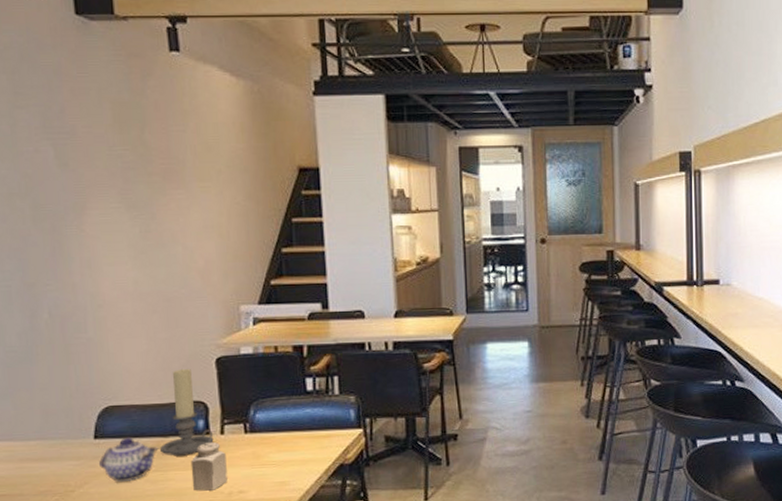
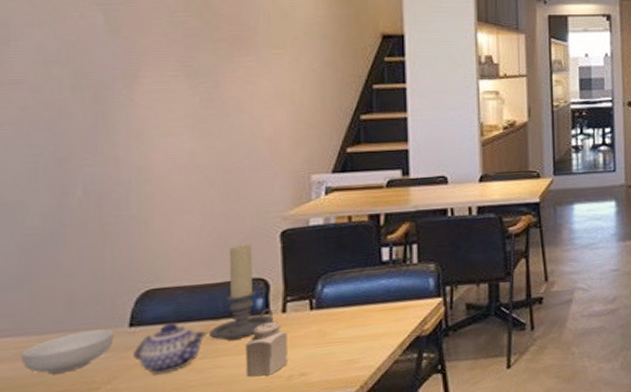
cereal bowl: none [11,439,83,476] -> present [22,329,114,374]

